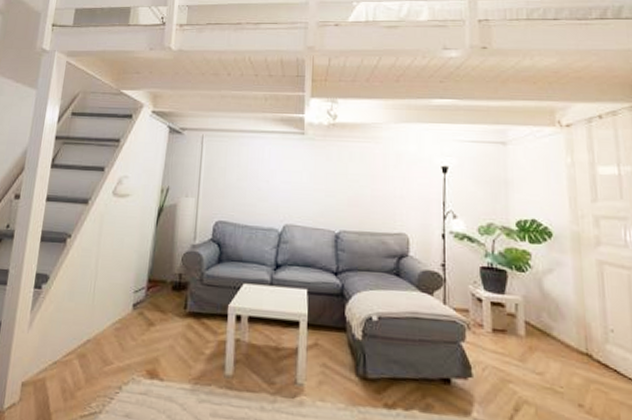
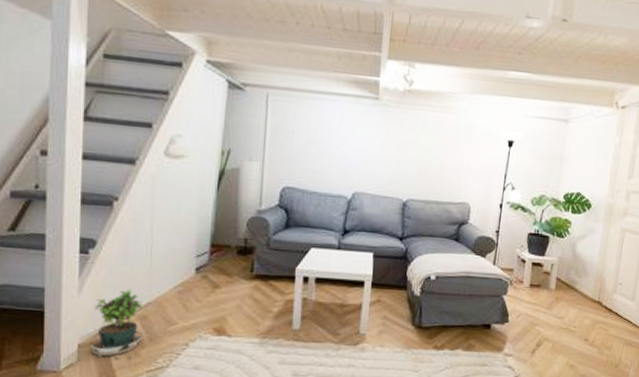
potted plant: none [32,324,84,403] -> present [90,289,144,361]

